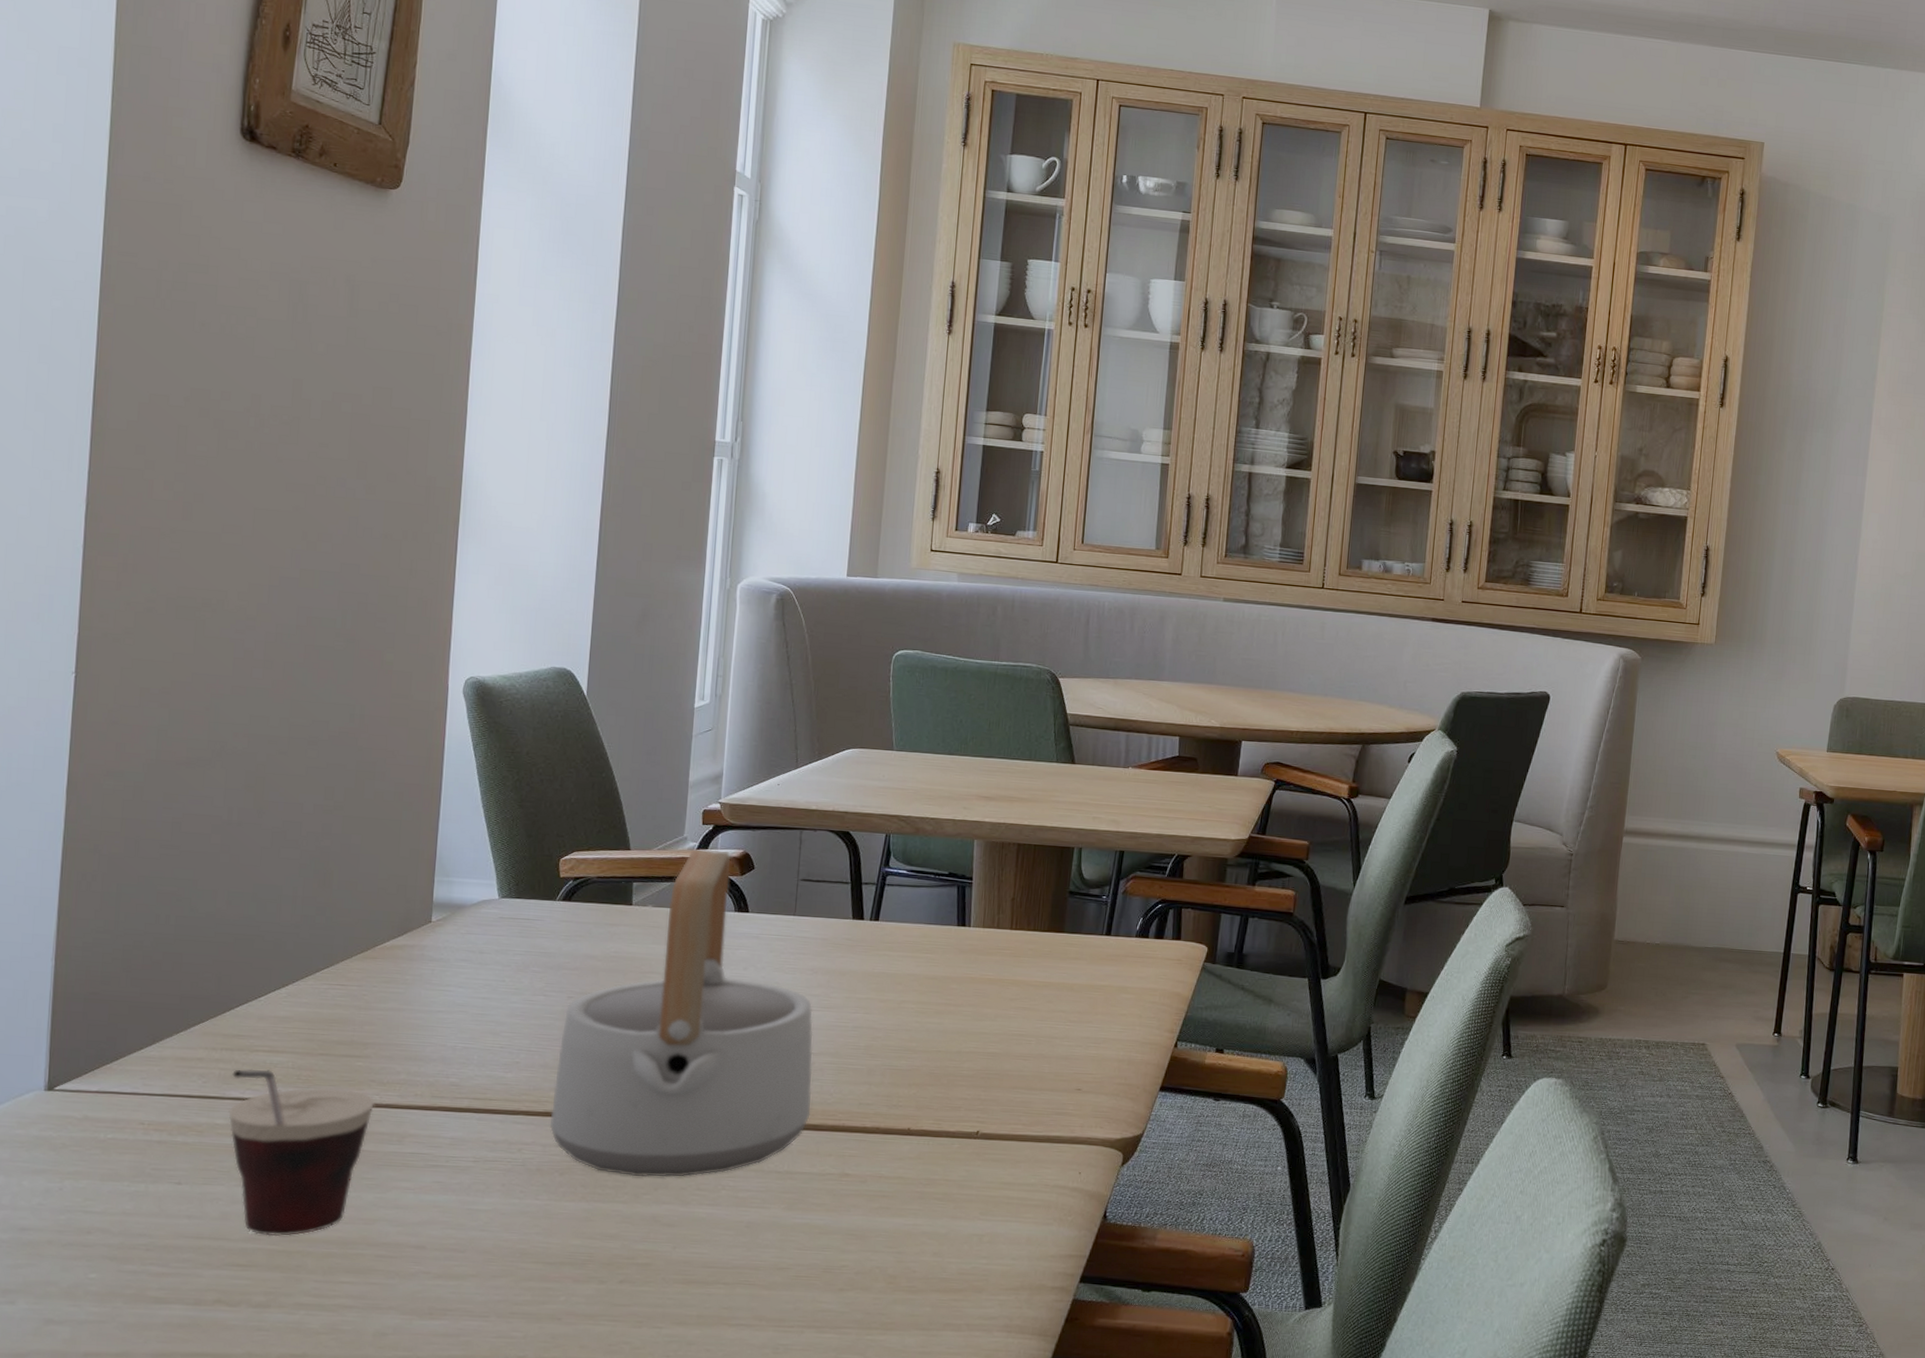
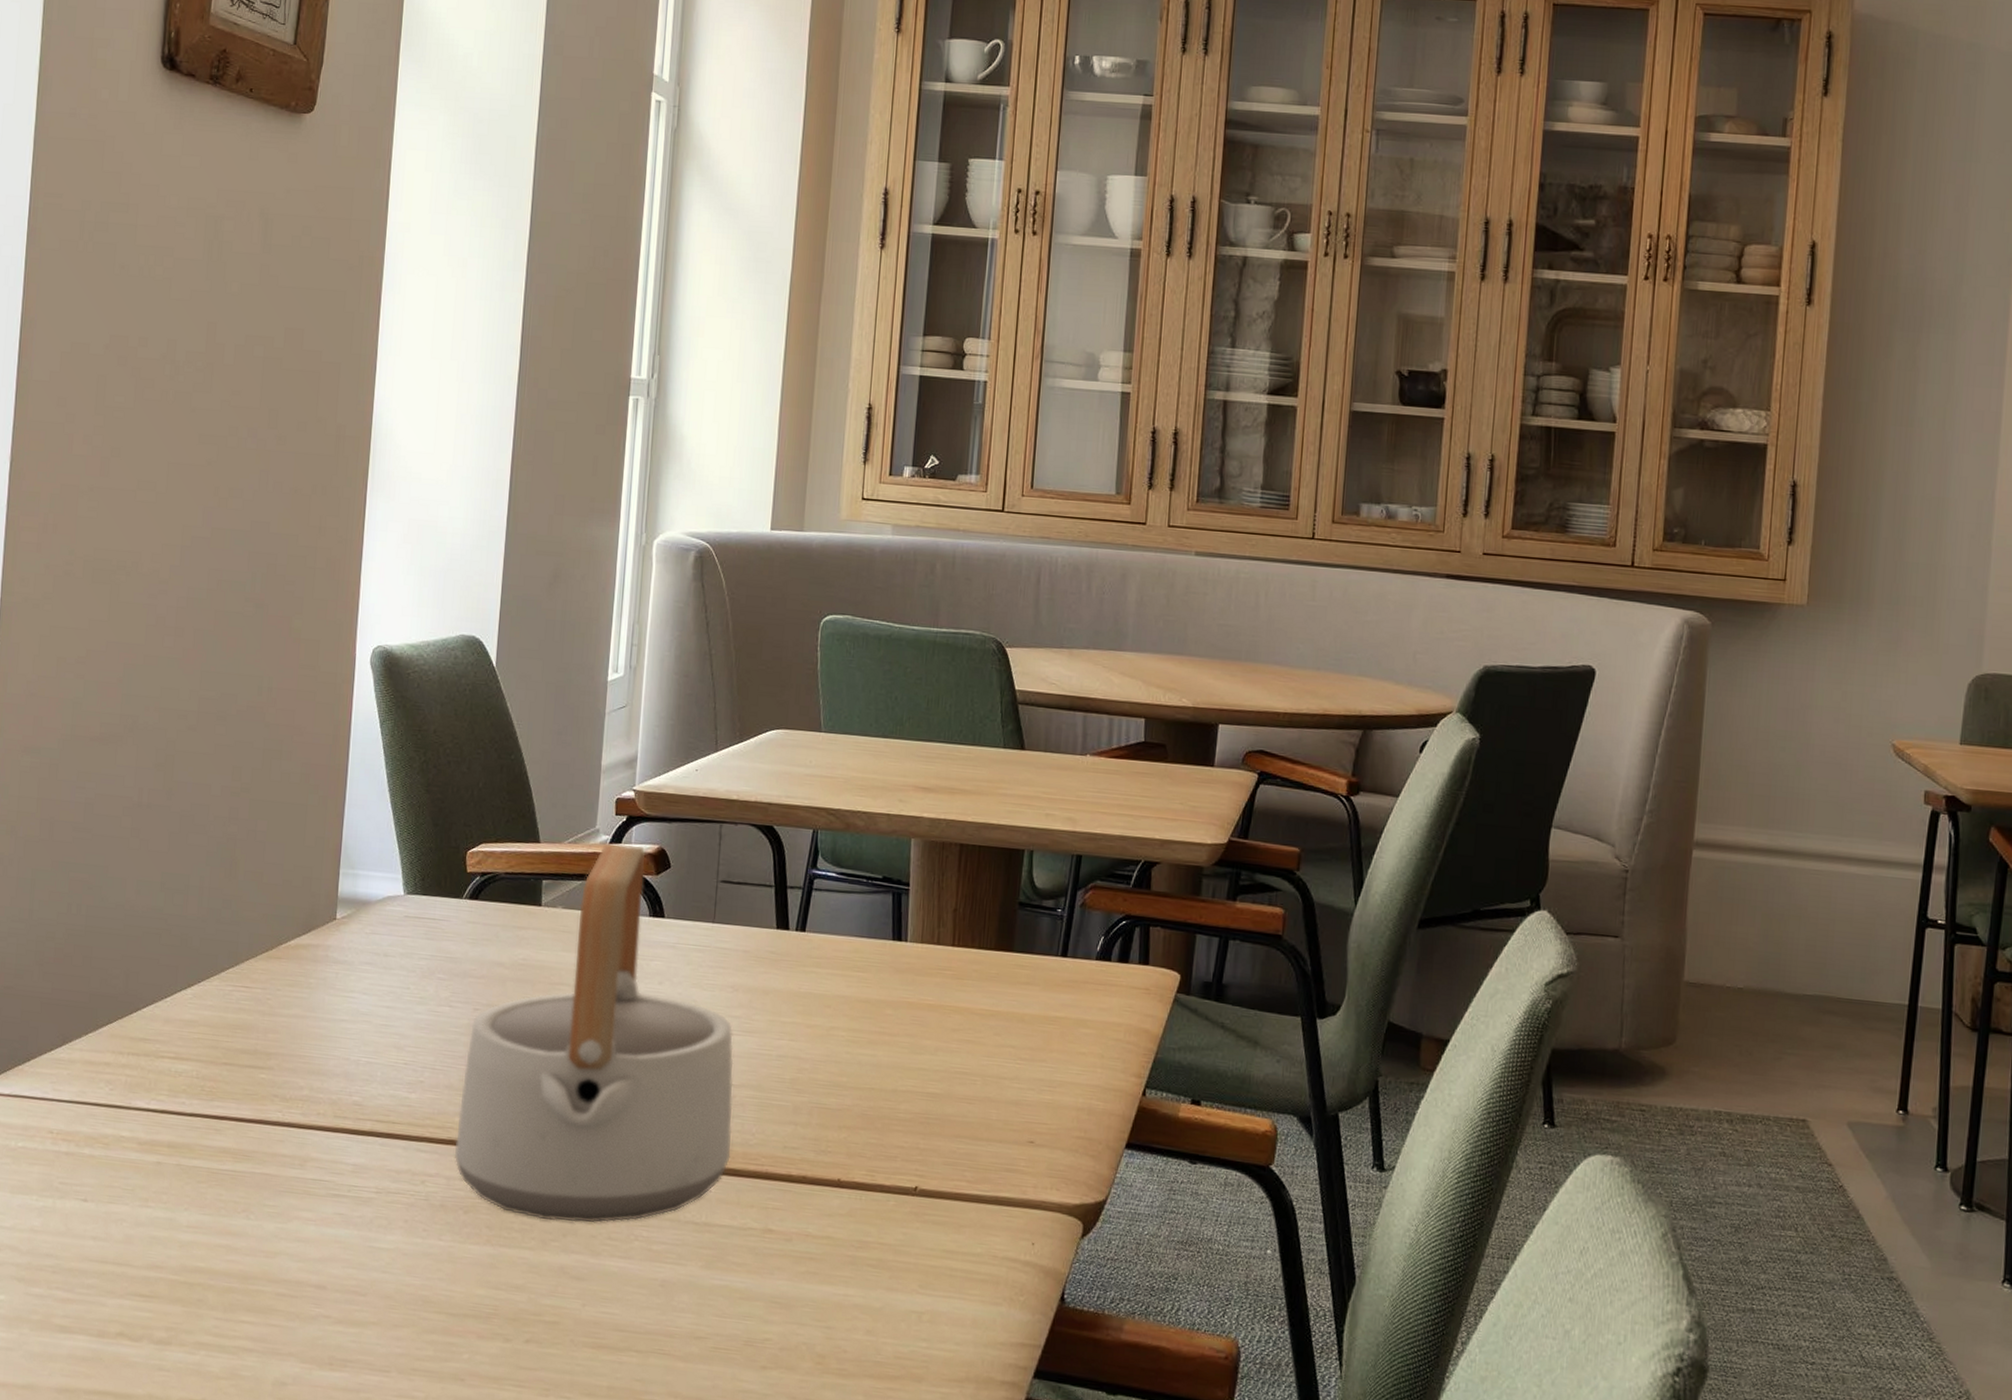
cup: present [228,1069,376,1236] -> none [133,1076,278,1266]

